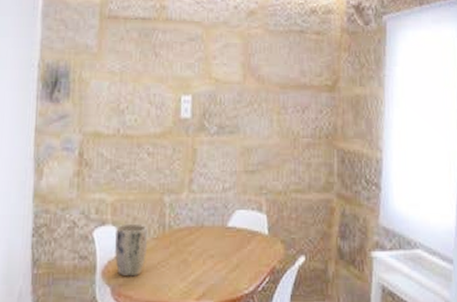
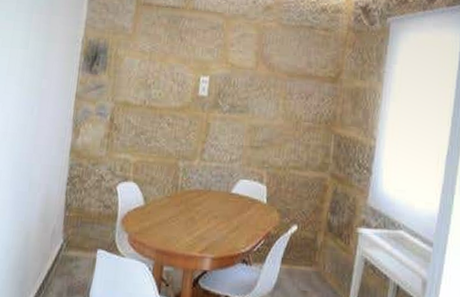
plant pot: present [114,223,148,277] -> none [133,181,162,228]

